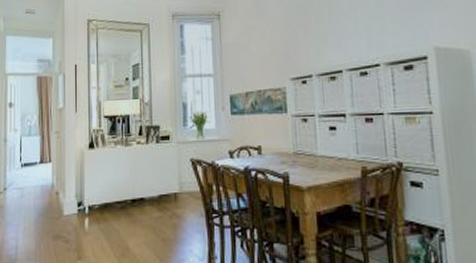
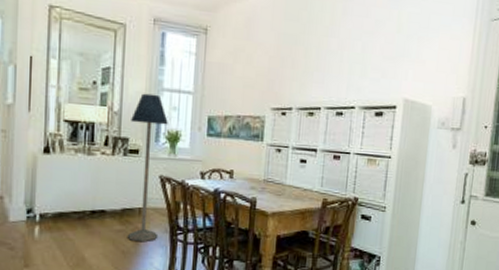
floor lamp: none [160,81,195,227] -> present [127,93,168,241]

